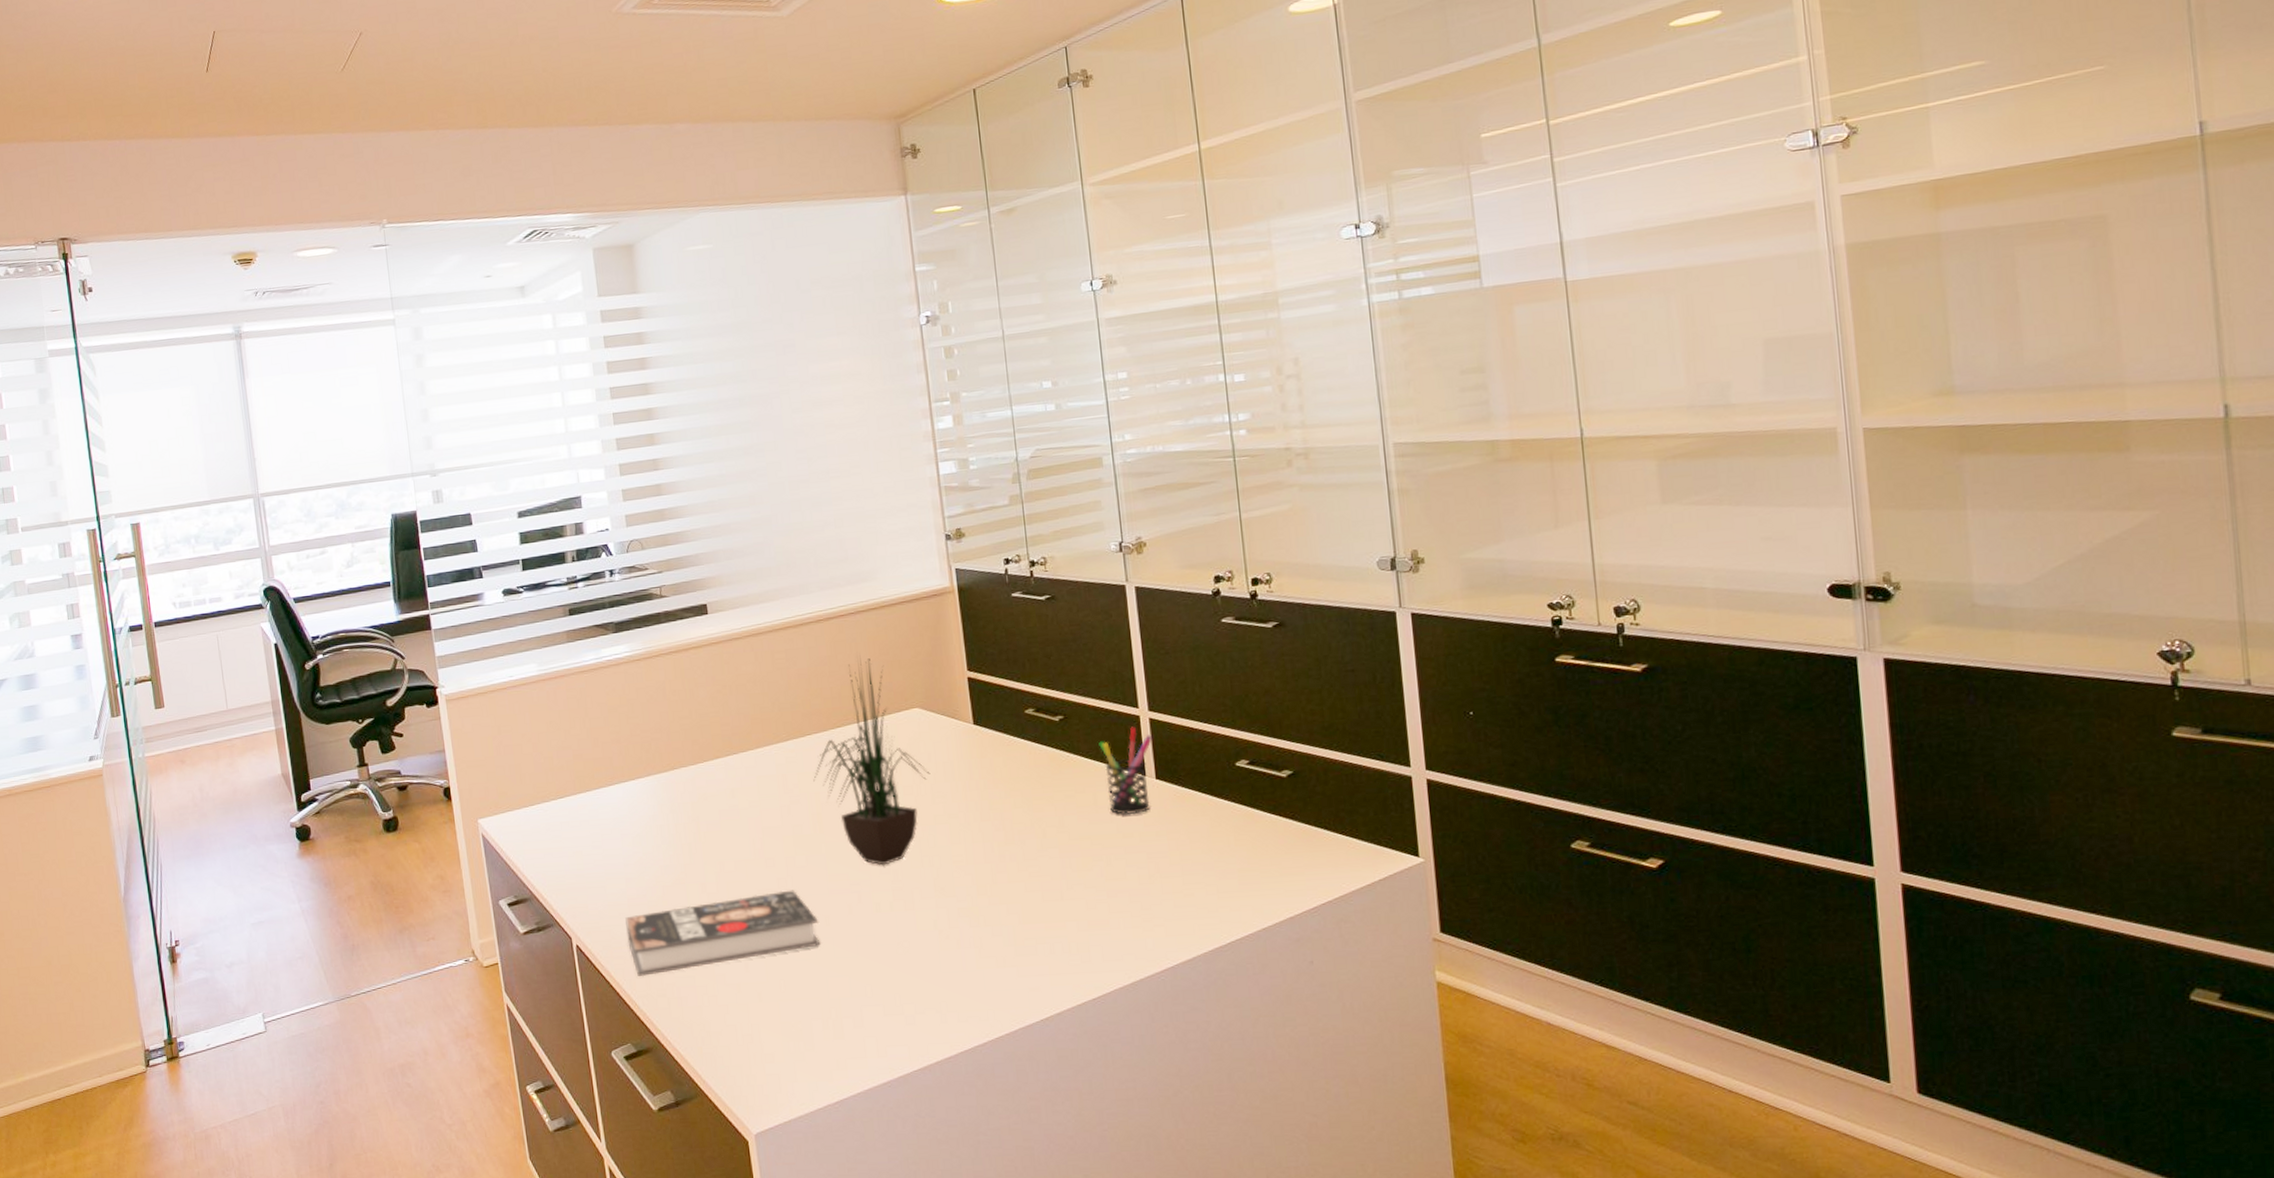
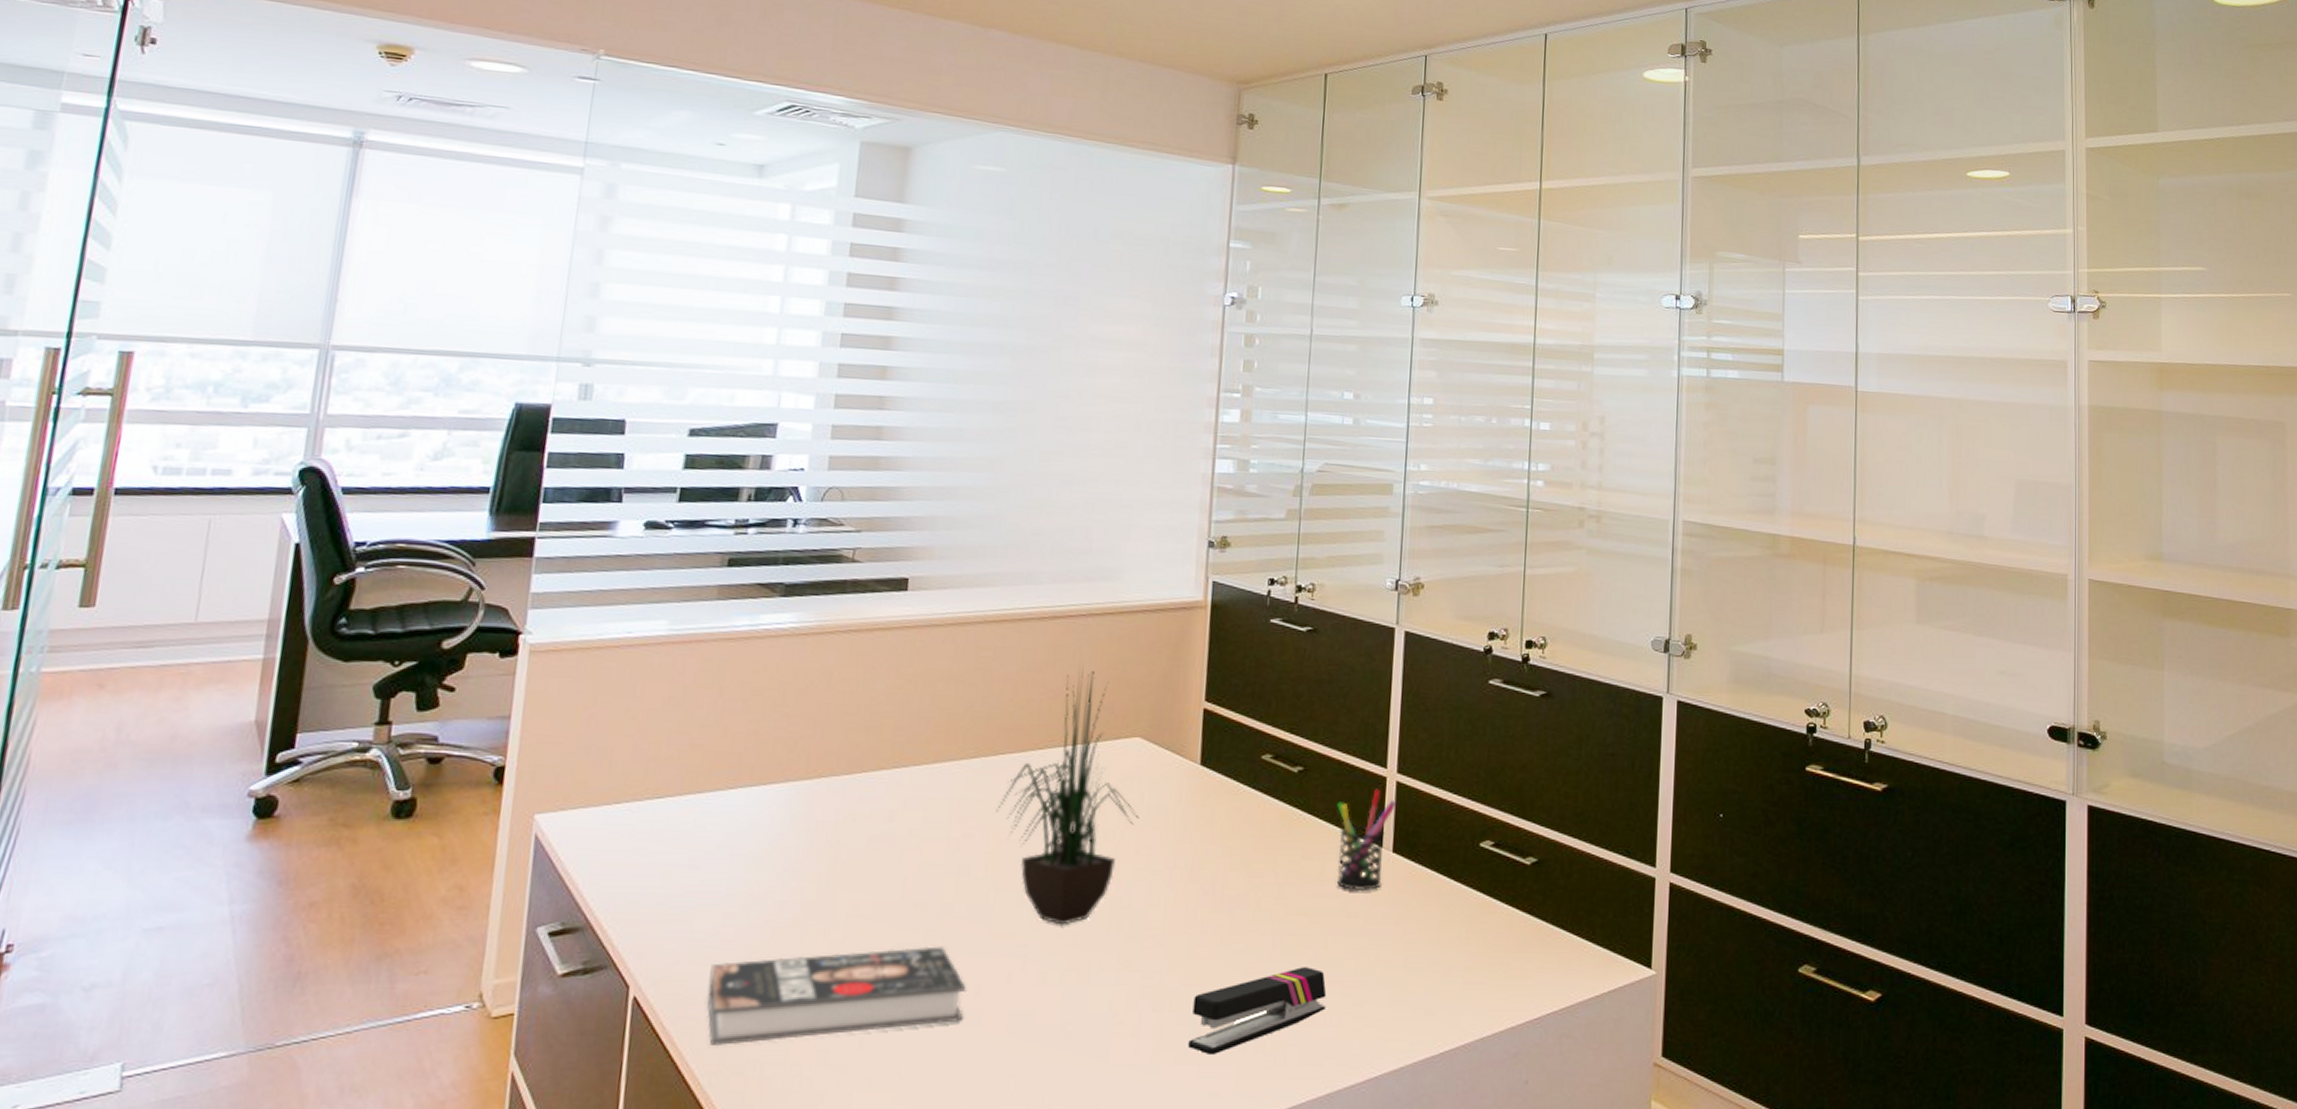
stapler: none [1003,881,1118,958] -> present [1188,967,1327,1054]

